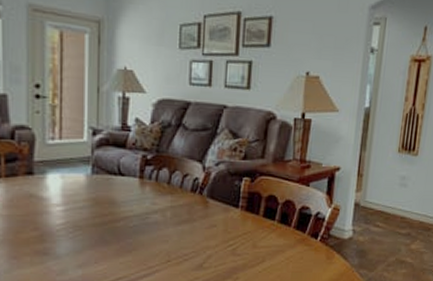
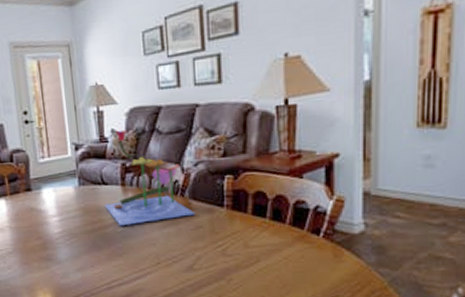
flower: none [118,121,212,221] -> present [104,130,196,226]

